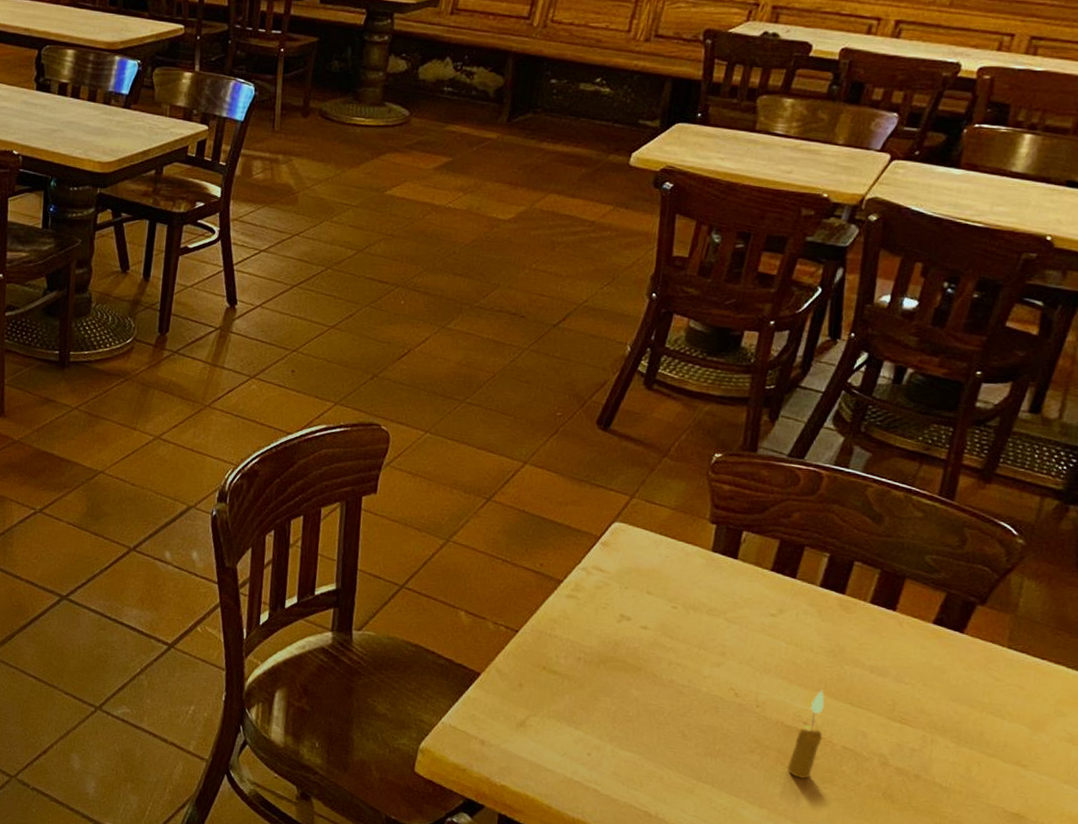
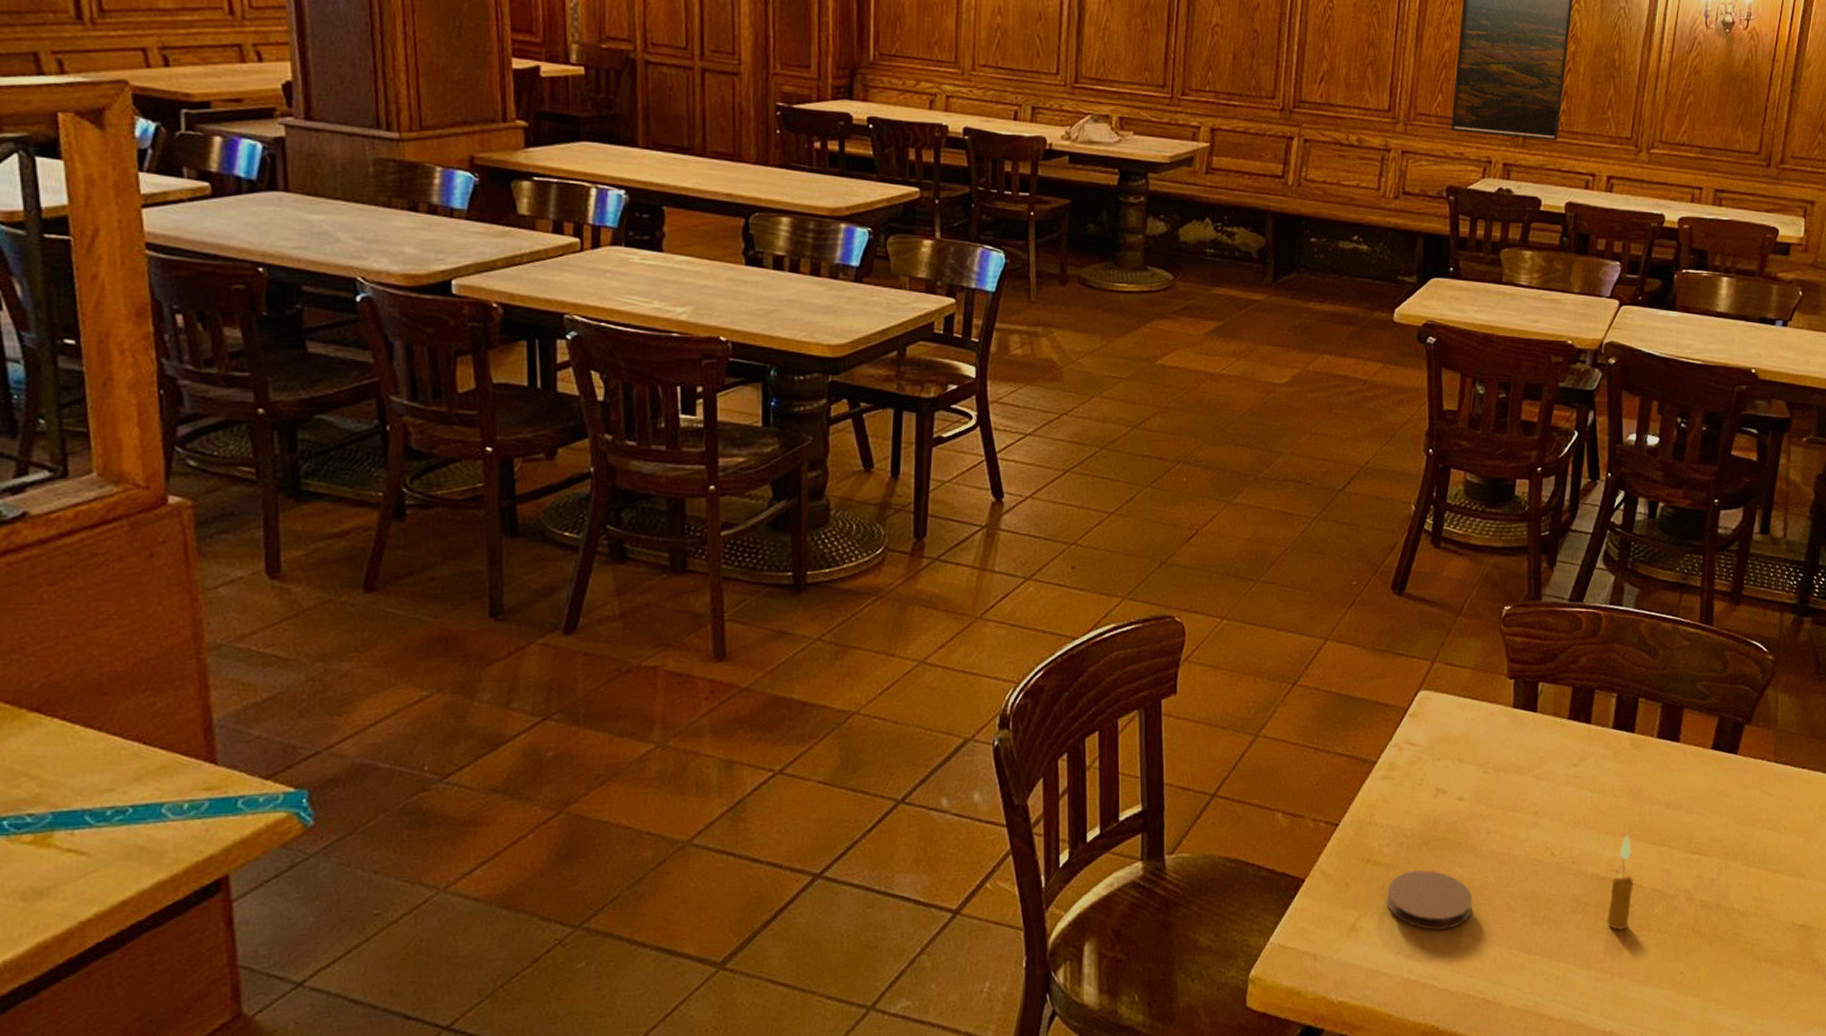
coaster: none [558,684,646,743] -> present [1387,870,1473,930]

